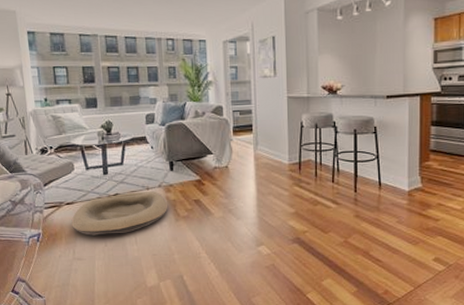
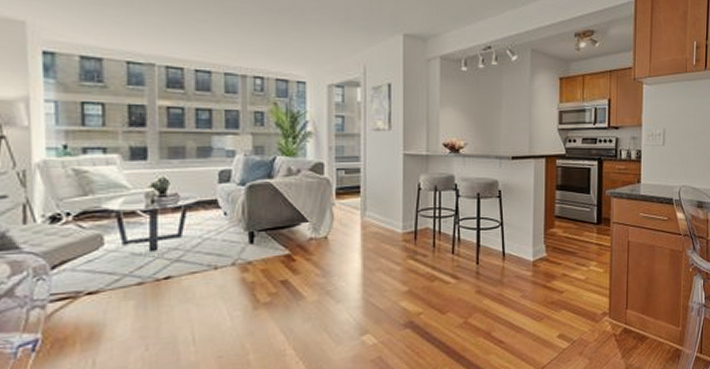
dog bed: present [71,192,168,235] -> none [93,272,244,337]

